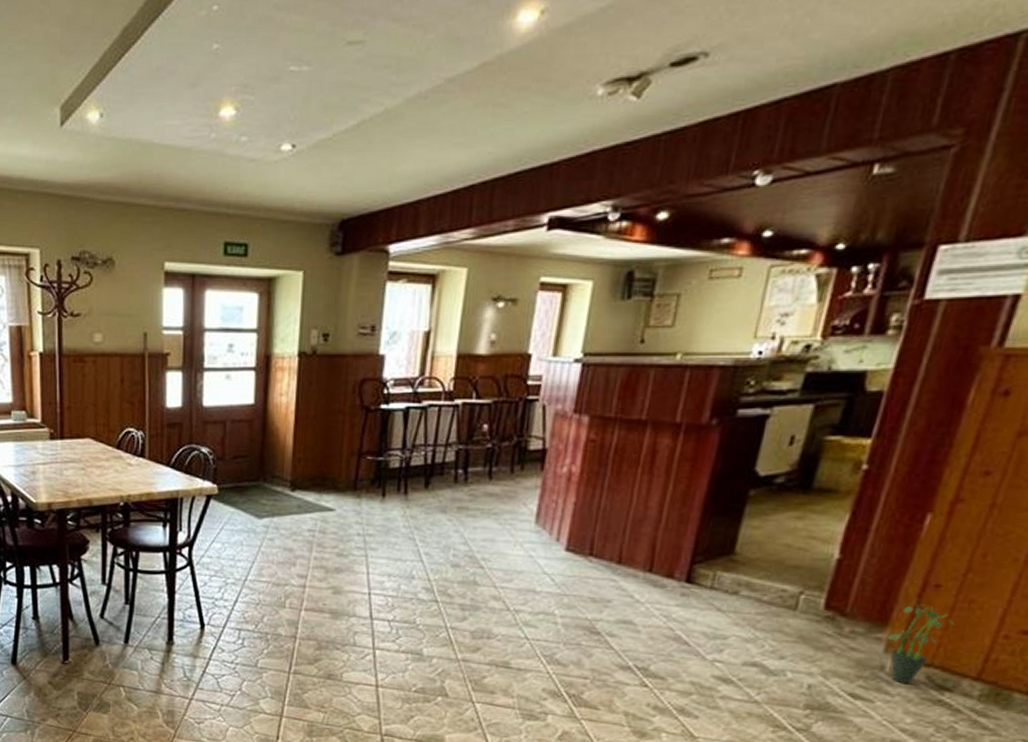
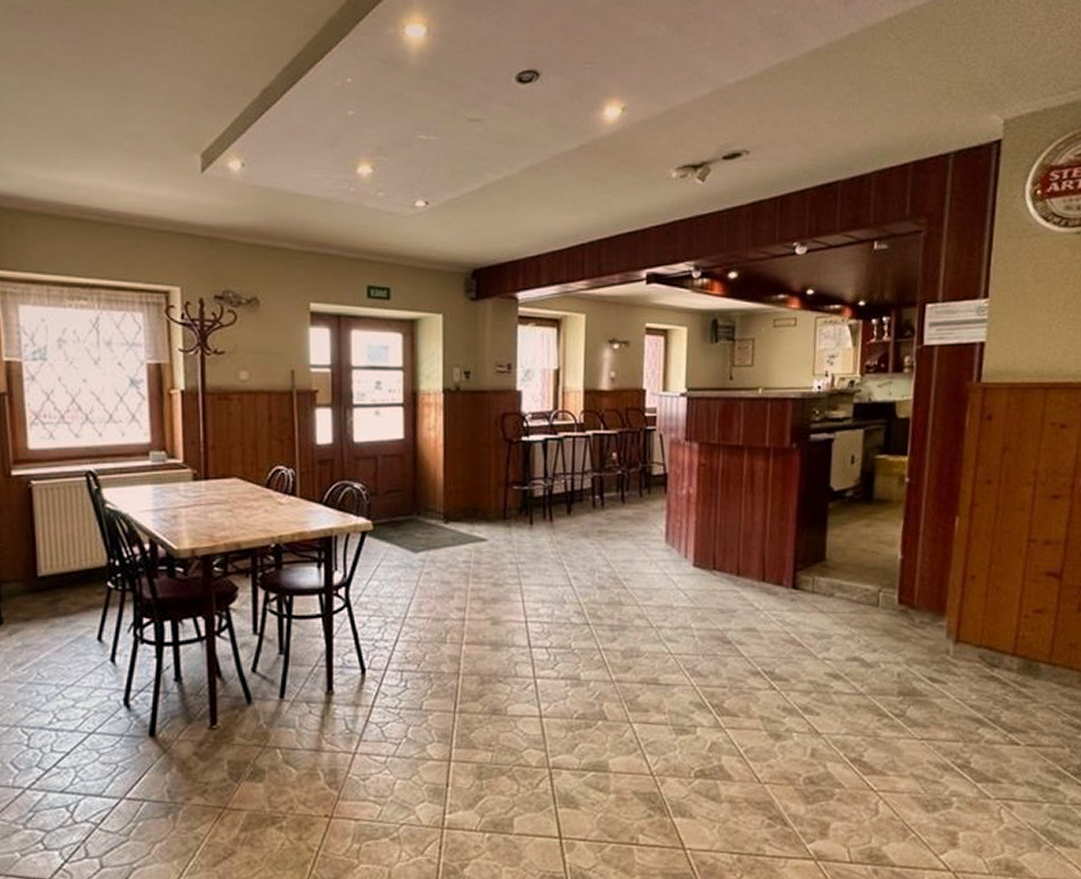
potted plant: present [887,602,955,685] -> none [947,592,990,665]

